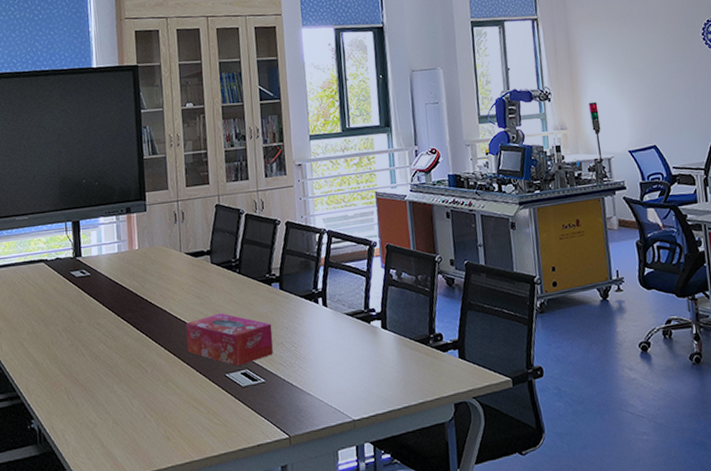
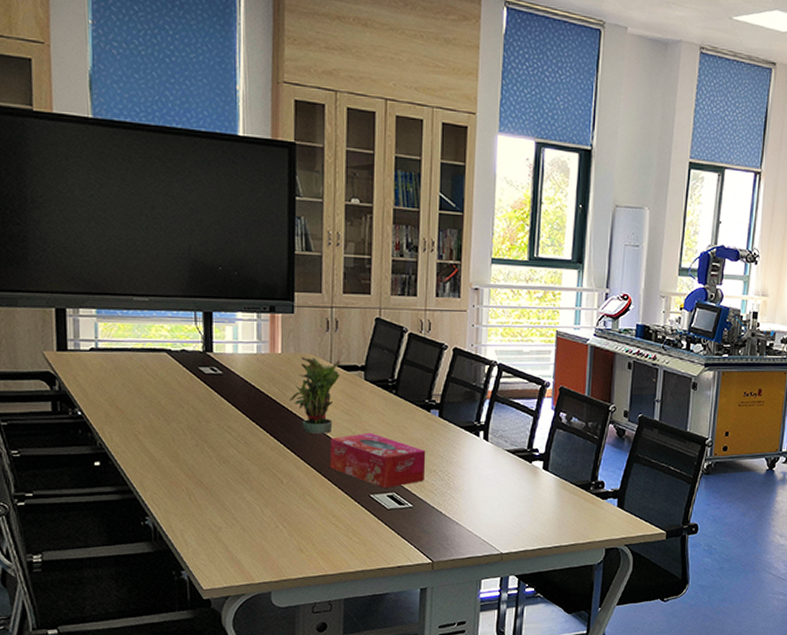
potted plant: none [148,248,190,321] -> present [290,357,340,434]

